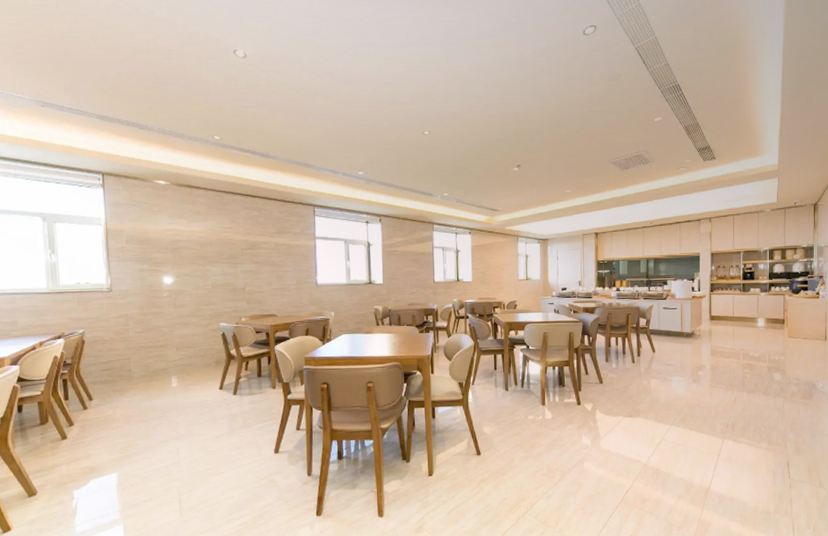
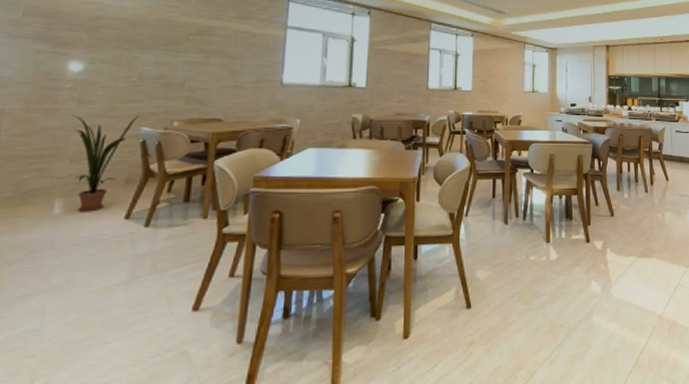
house plant: none [171,314,218,386] -> present [71,115,140,213]

